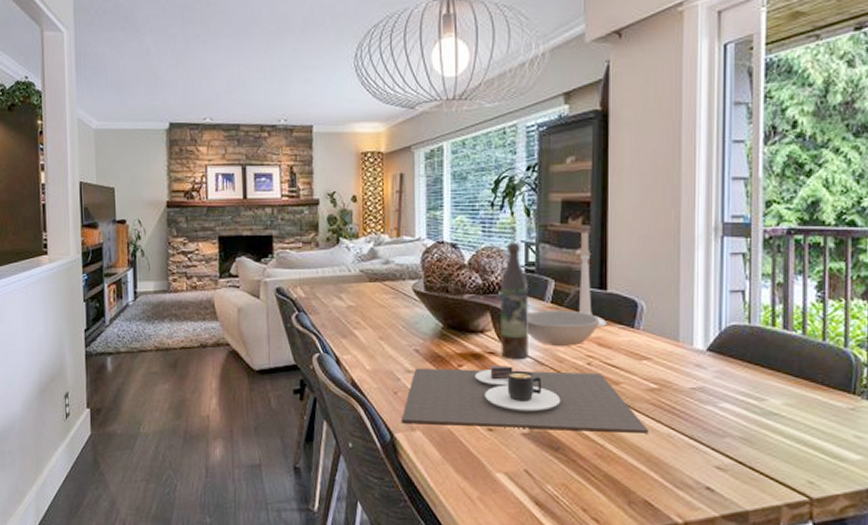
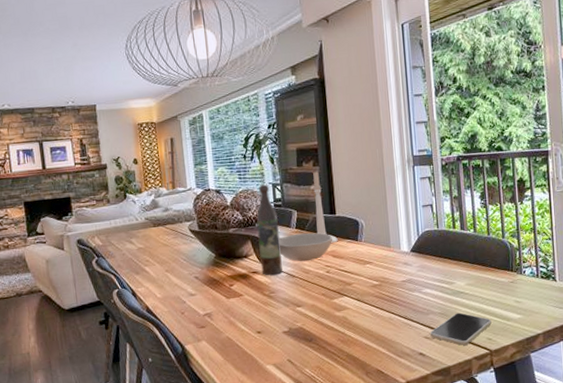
place setting: present [402,365,648,433] -> none [189,278,375,336]
mobile phone: none [724,440,816,486] -> present [430,312,492,346]

